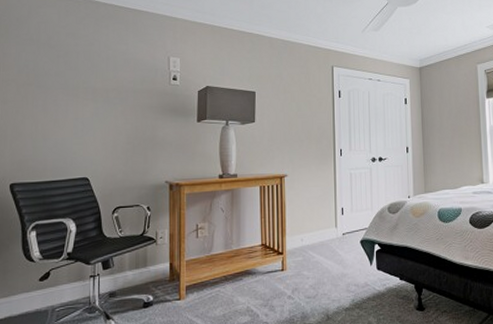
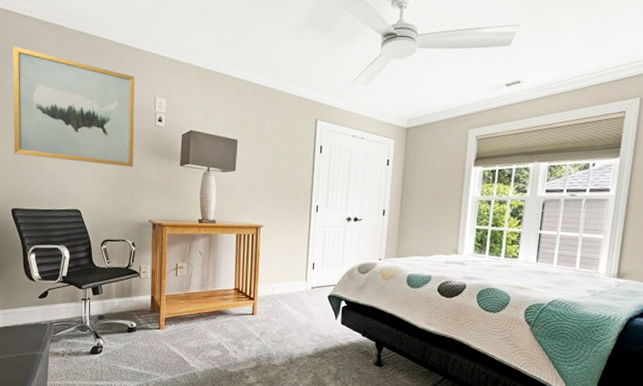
wall art: none [14,17,148,128] -> present [12,46,135,167]

